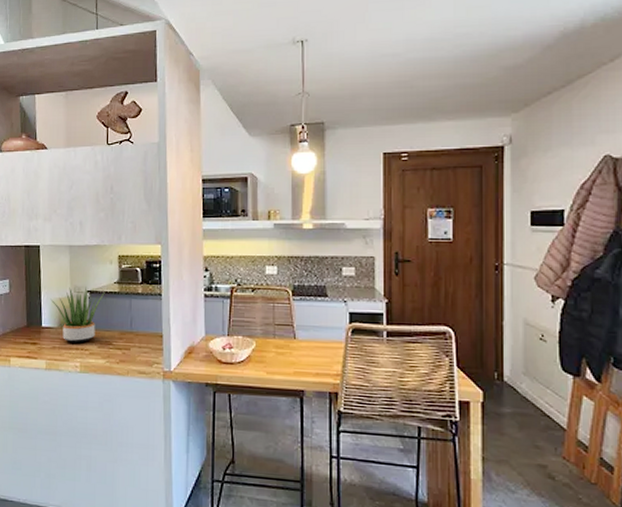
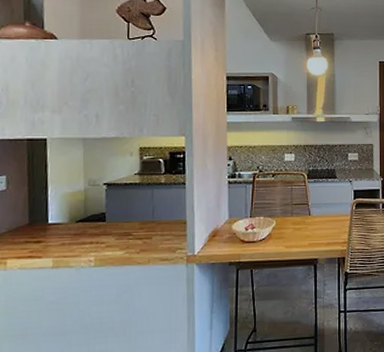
potted plant: present [50,287,105,343] -> none [59,179,124,238]

